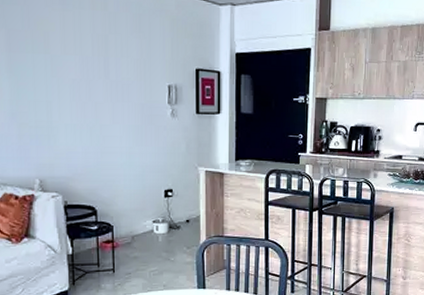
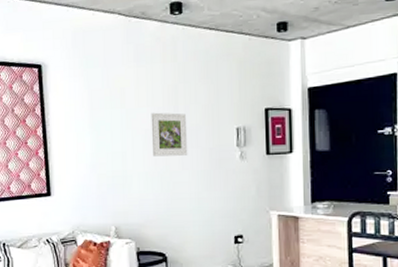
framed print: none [79,62,119,109] -> present [151,112,188,157]

